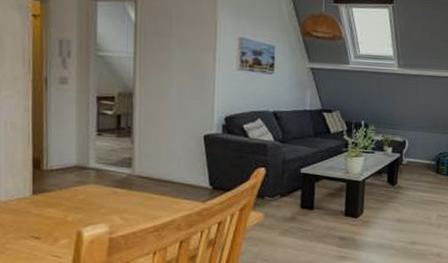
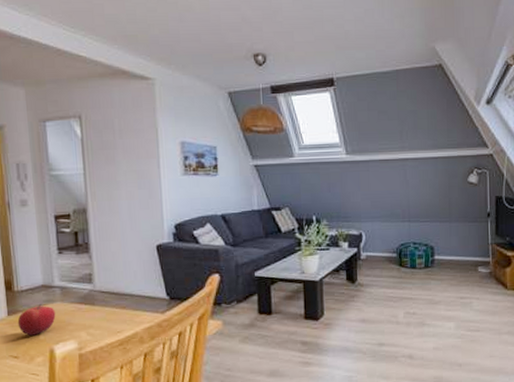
fruit: none [43,184,88,217] -> present [17,303,56,336]

